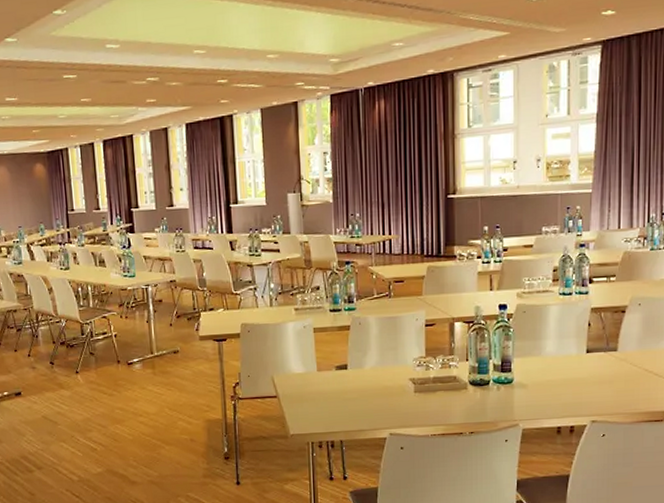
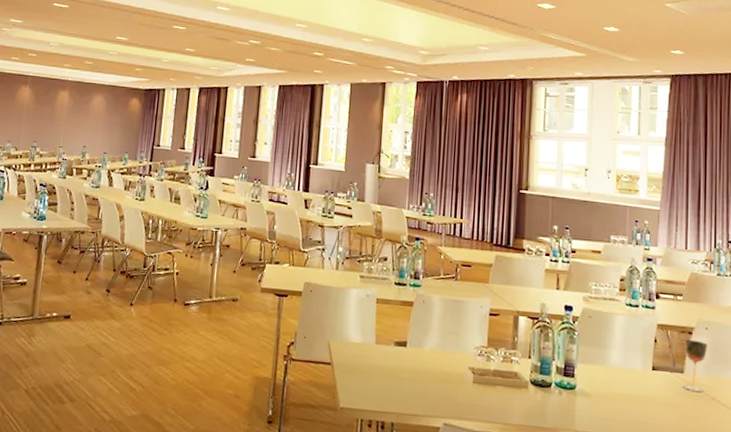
wineglass: none [617,317,641,367] -> present [683,339,709,393]

